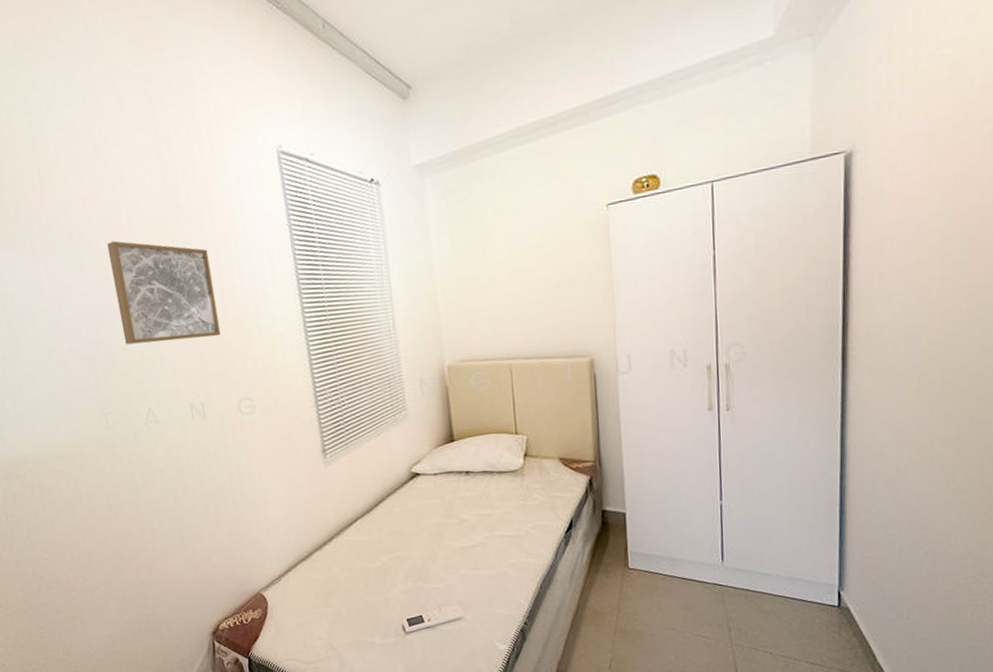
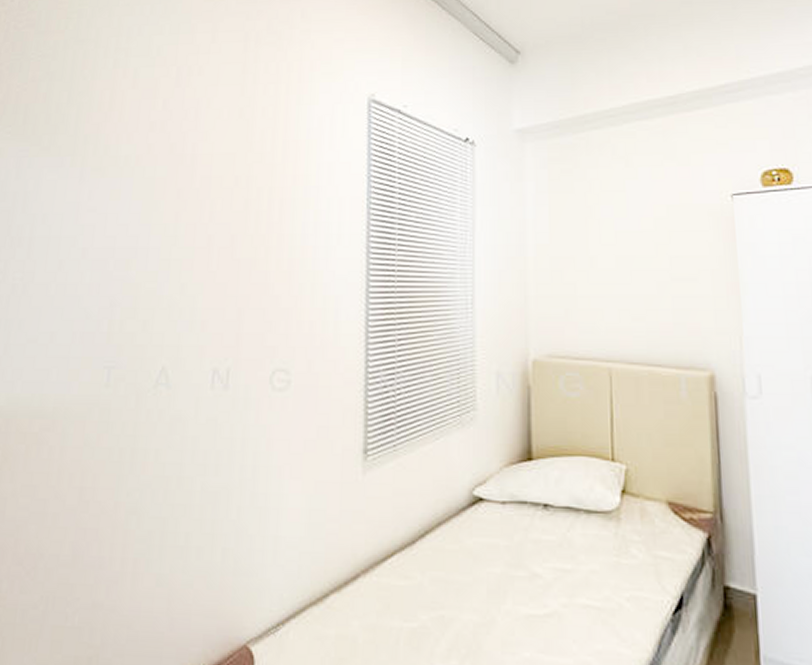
wall art: present [106,241,220,345] -> none [155,171,272,290]

